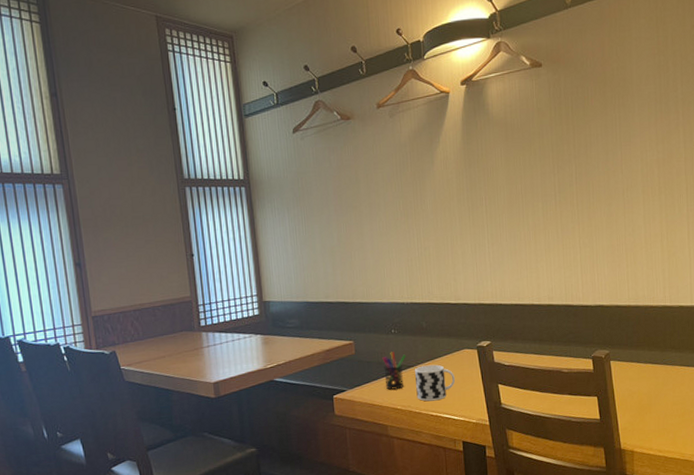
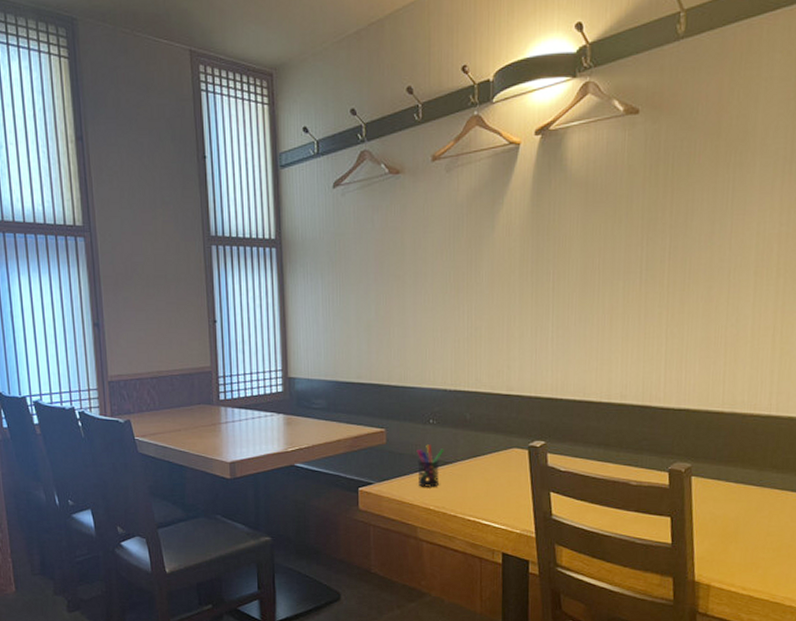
cup: present [414,364,456,402] -> none [452,463,500,504]

